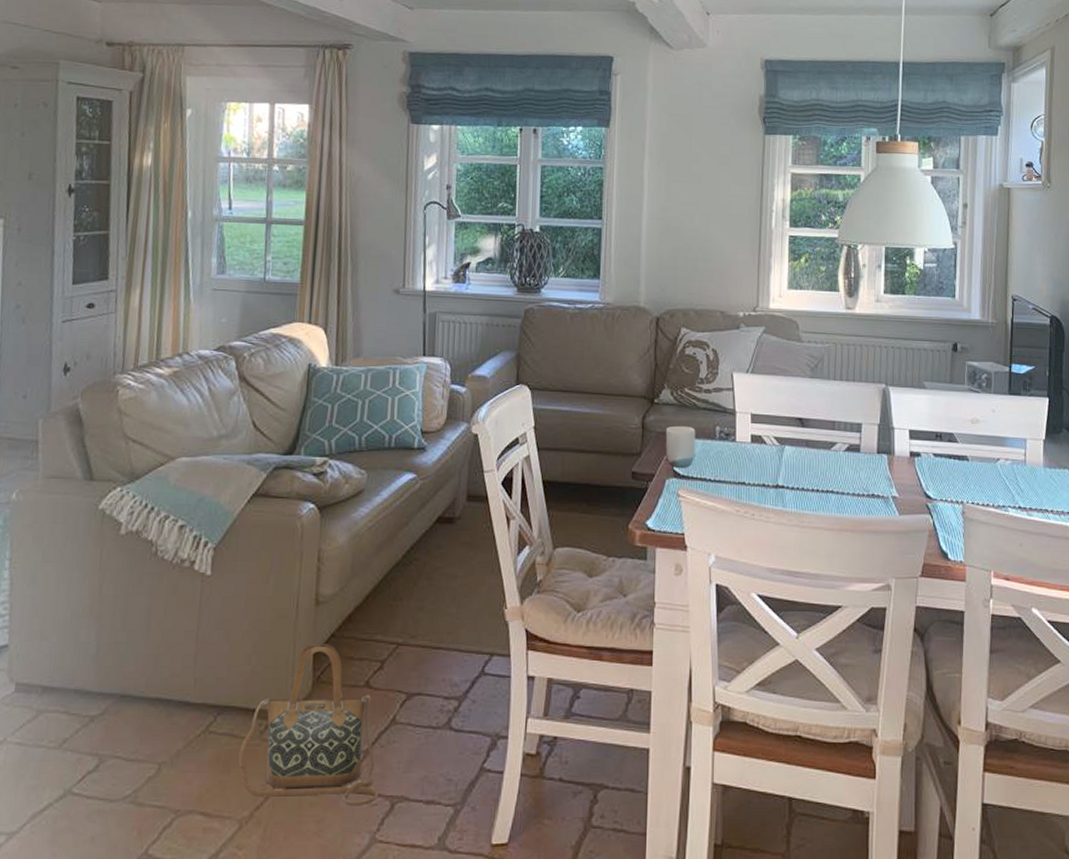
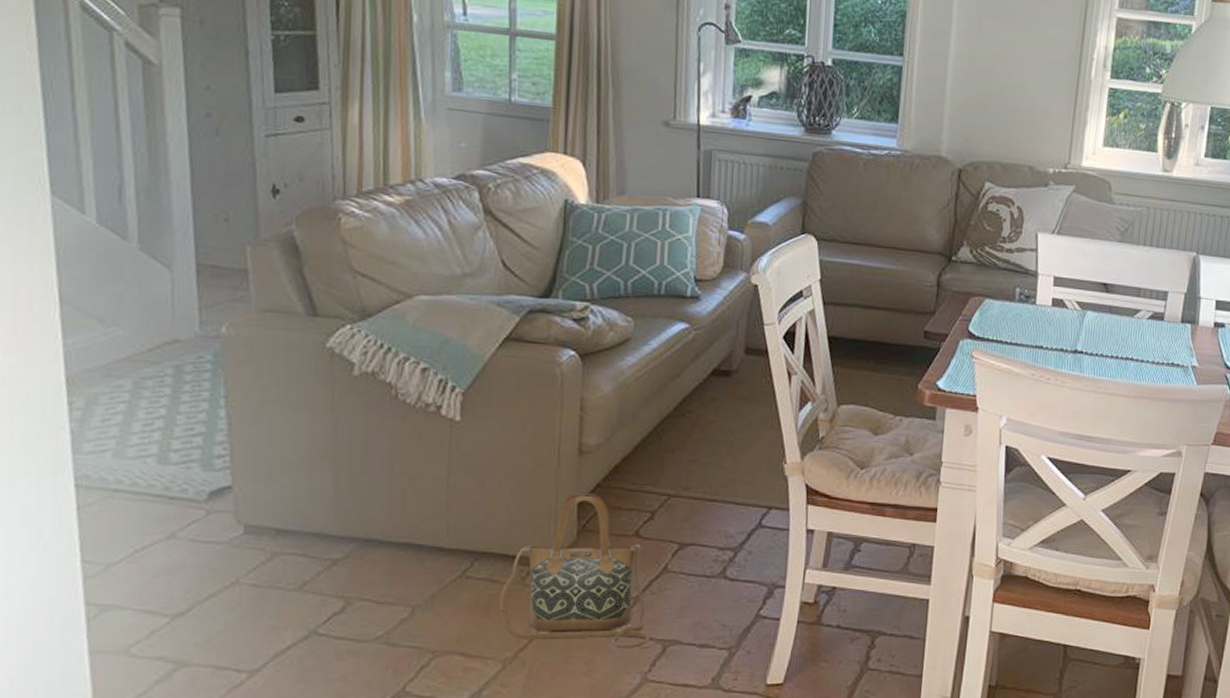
cup: present [665,425,696,469] -> none [960,285,995,330]

